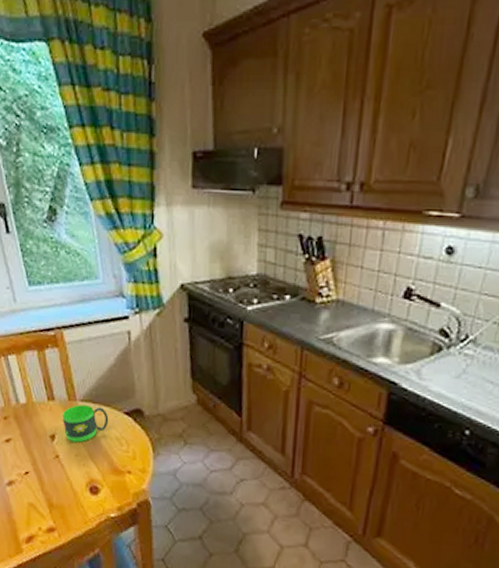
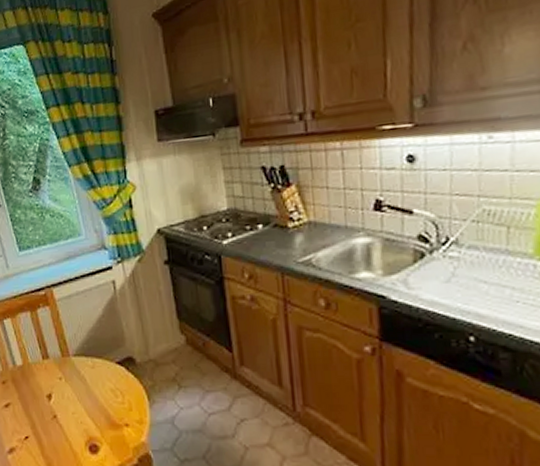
mug: present [63,404,109,443] -> none [57,359,102,399]

